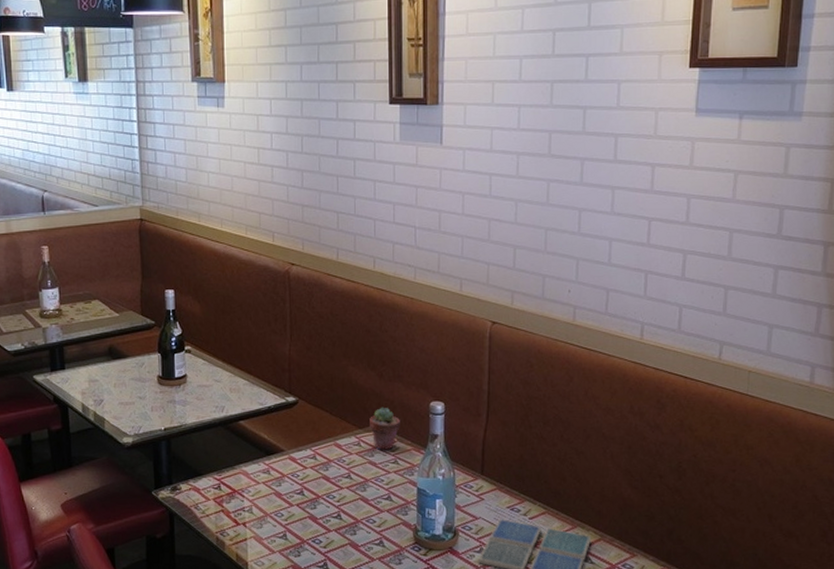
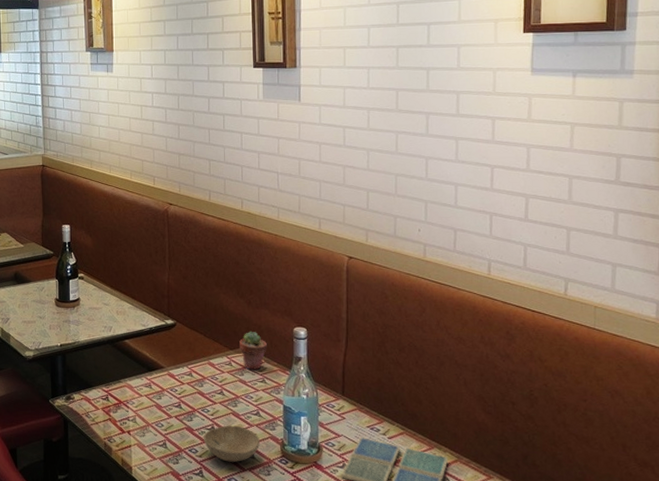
bowl: none [329,512,390,552] -> present [204,425,260,462]

